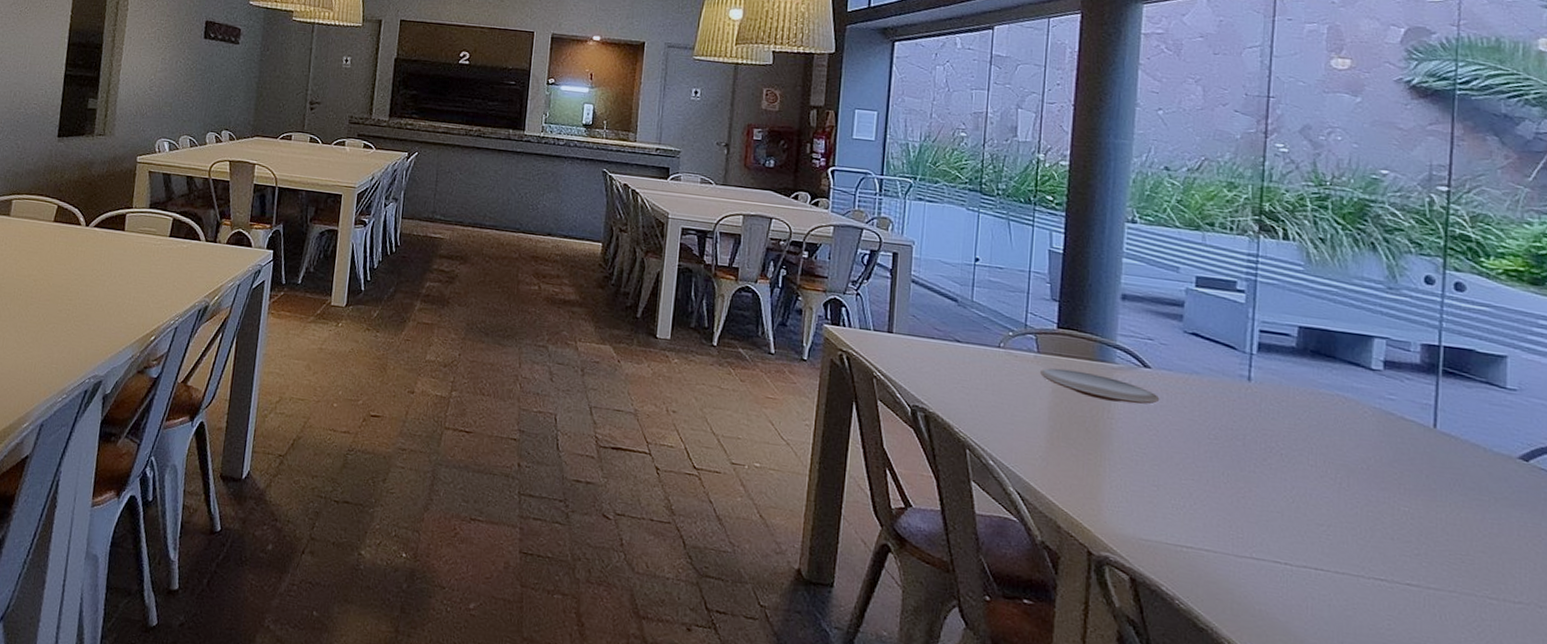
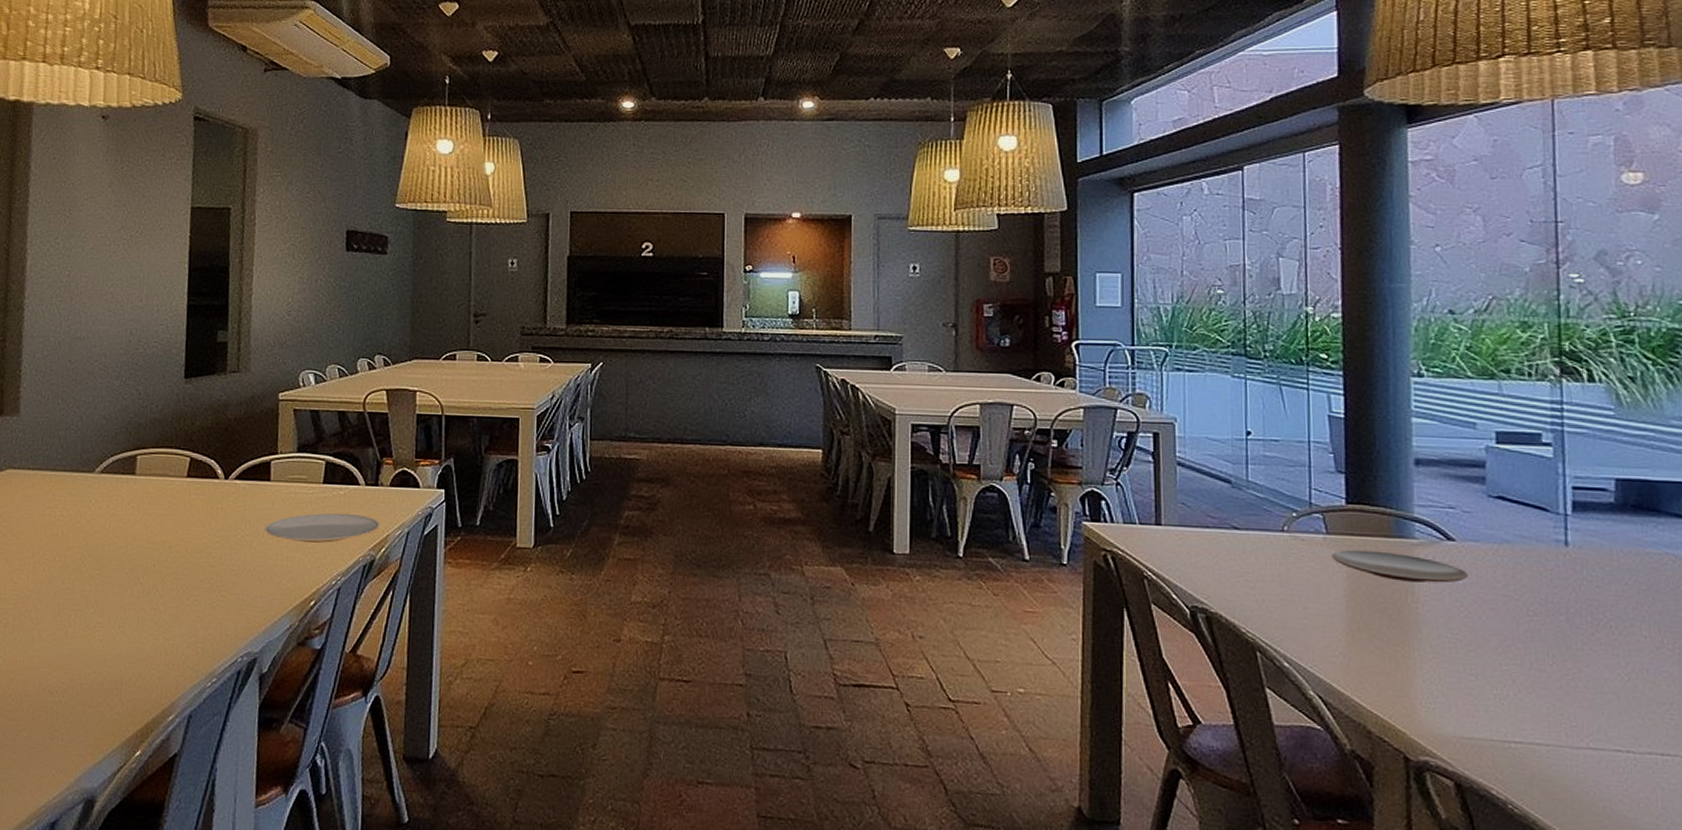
plate: none [117,261,216,288] -> present [265,512,380,543]

